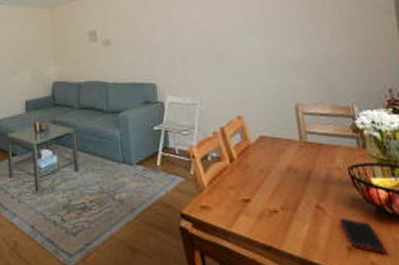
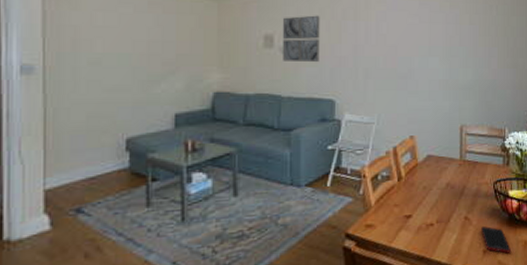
wall art: none [103,9,138,52] -> present [283,15,320,63]

